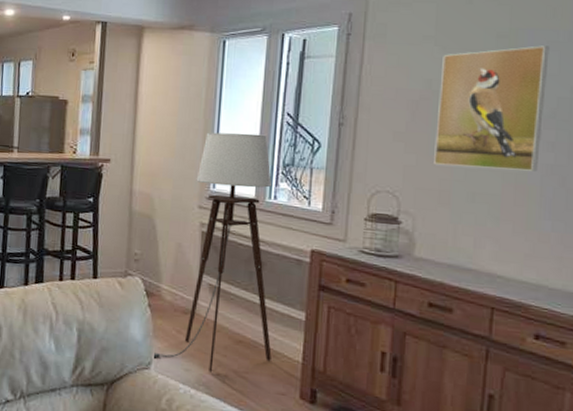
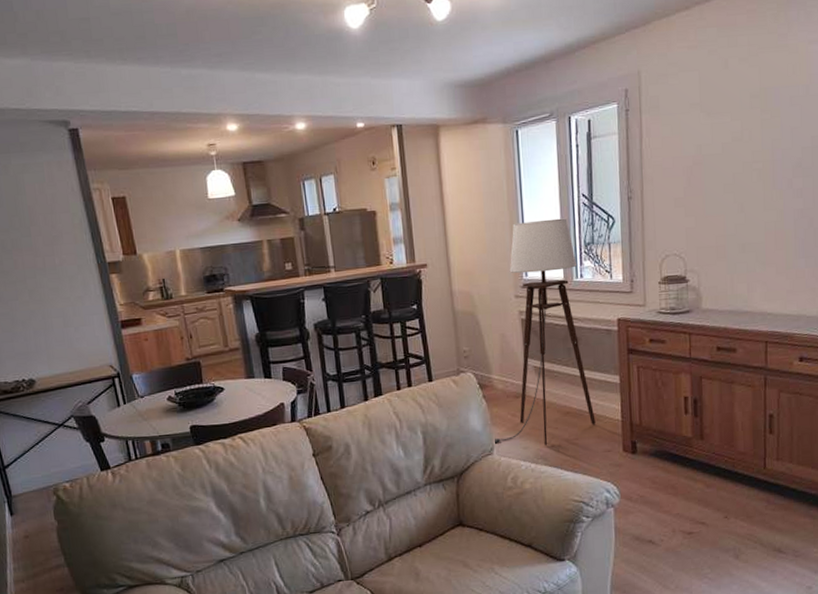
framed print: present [434,45,550,171] -> none [708,101,793,224]

